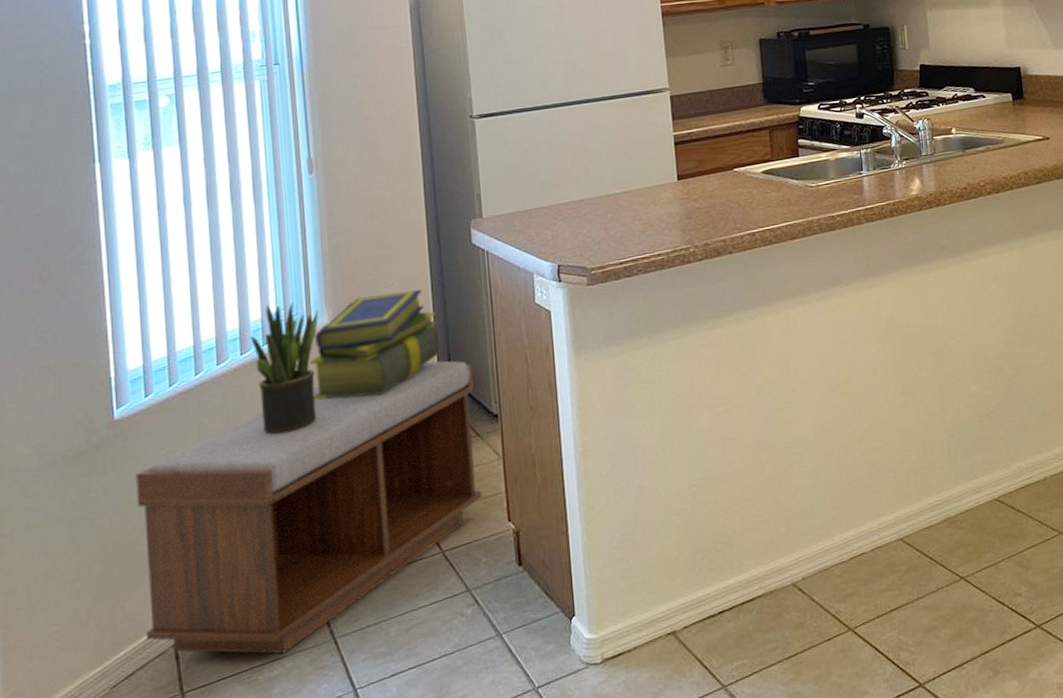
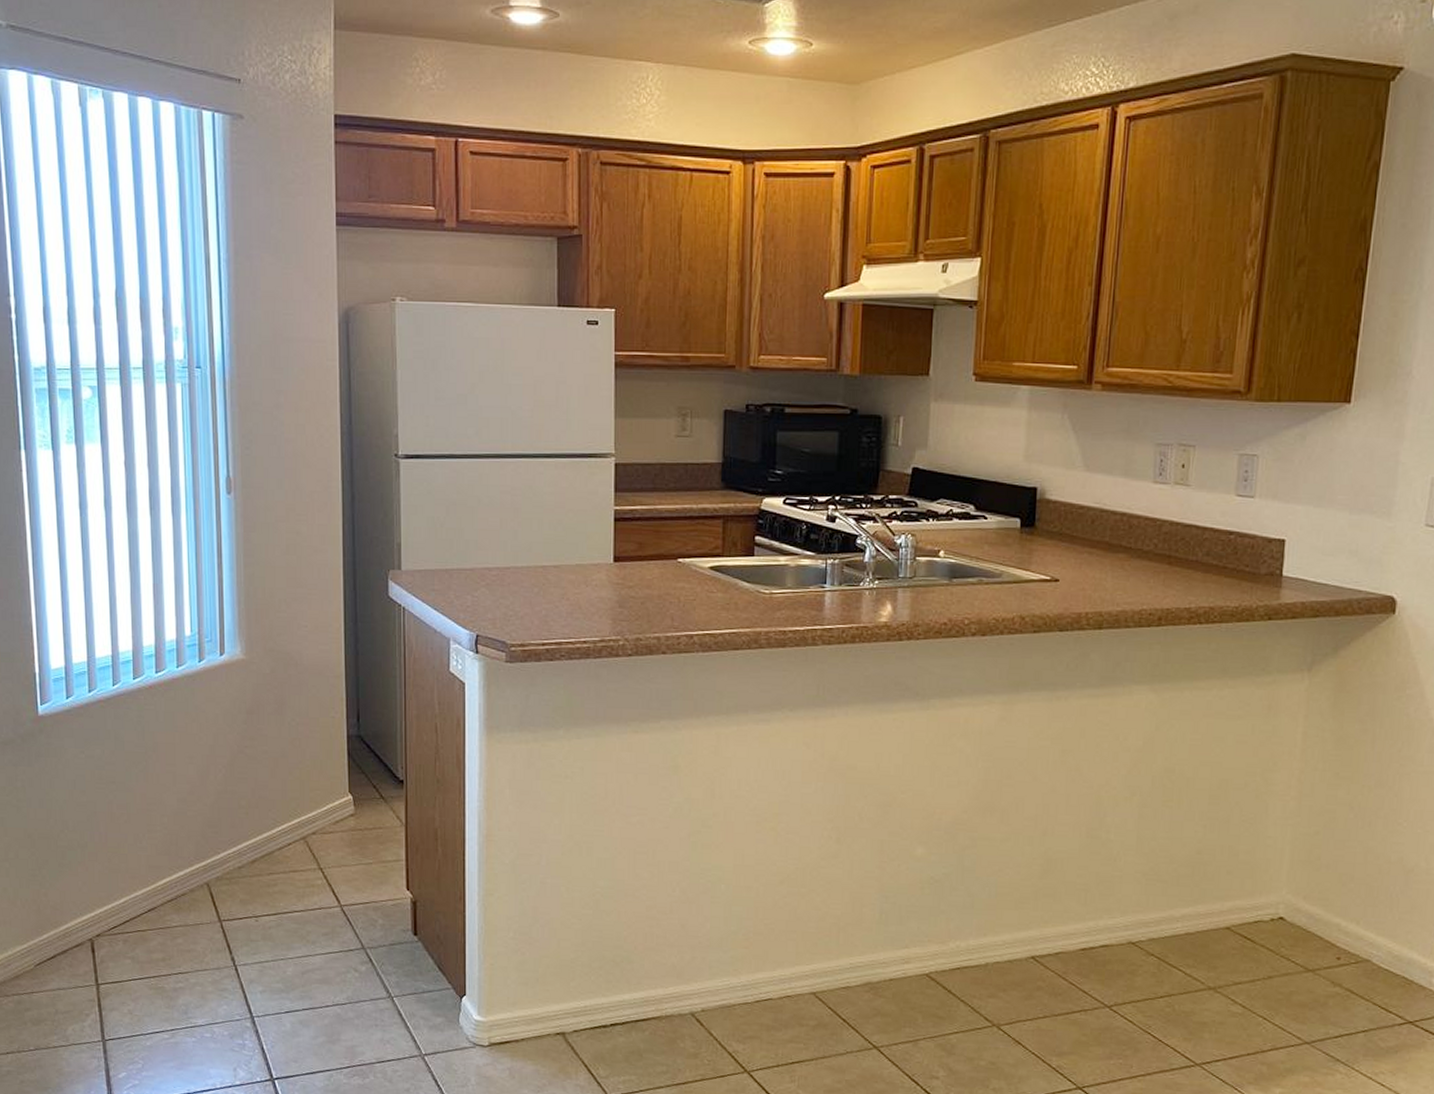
bench: present [136,360,482,654] -> none [58,713,383,969]
potted plant: present [251,302,319,435] -> none [166,626,231,760]
stack of books: present [310,290,441,400] -> none [222,634,350,739]

